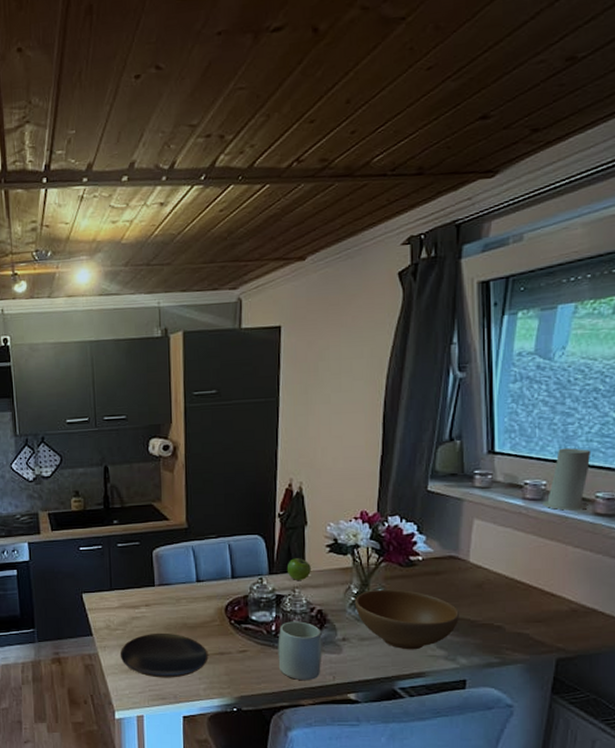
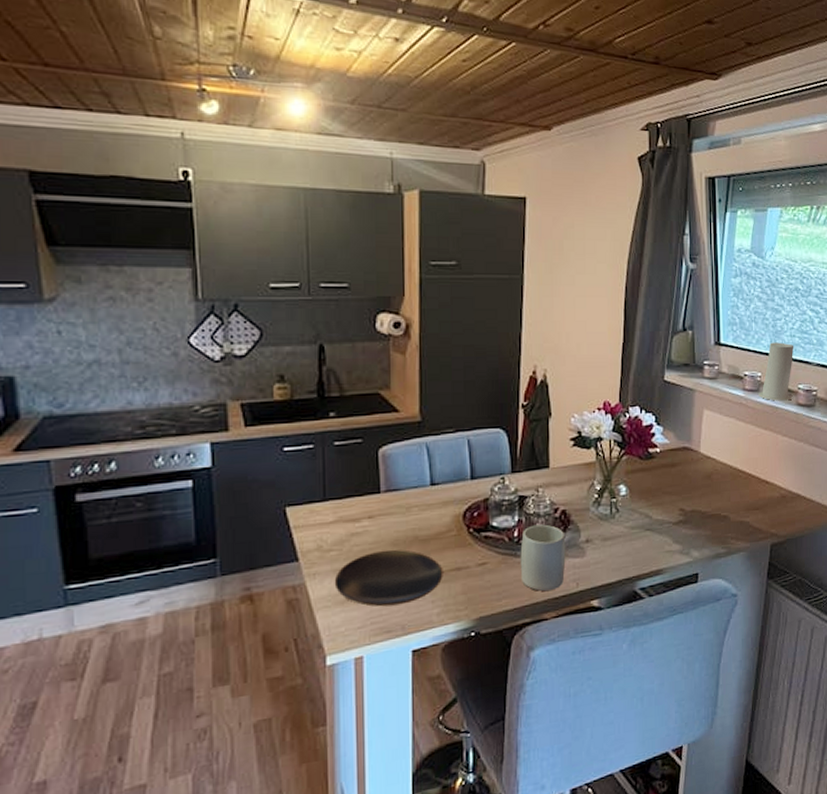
fruit: present [286,558,311,580] -> none [530,453,555,478]
bowl: present [355,589,459,650] -> none [599,483,692,548]

